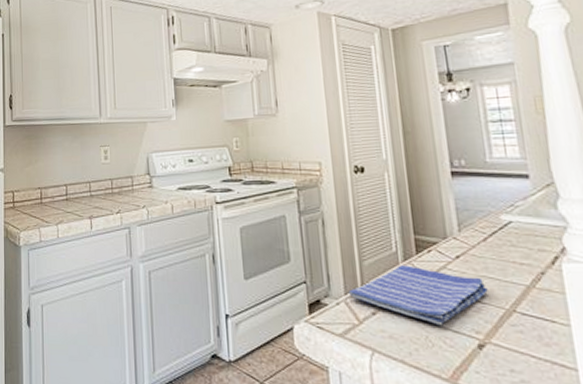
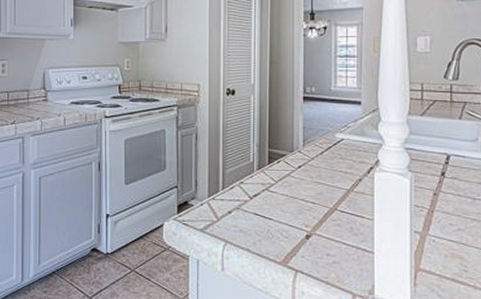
dish towel: present [348,265,488,326] -> none [211,173,319,221]

